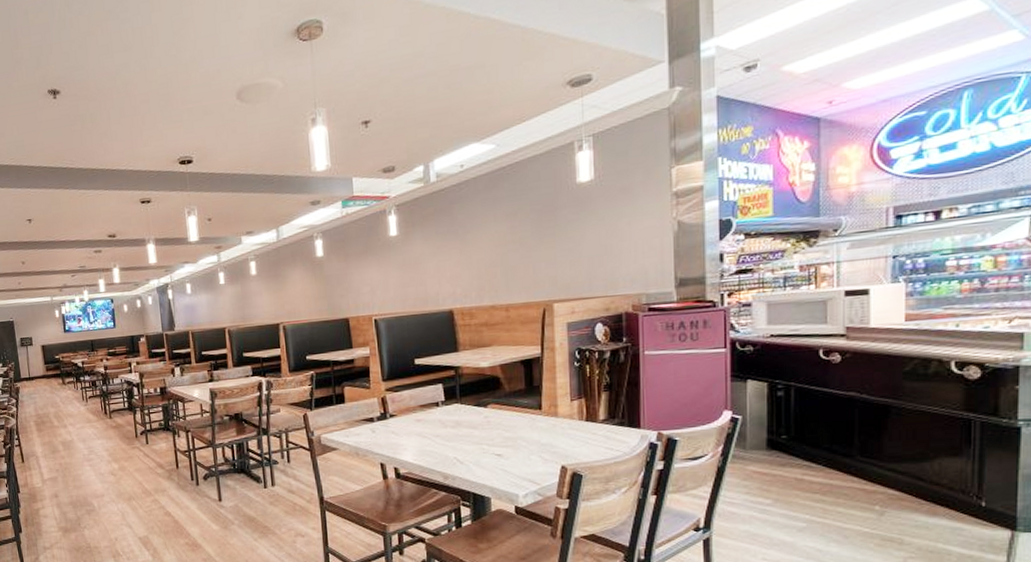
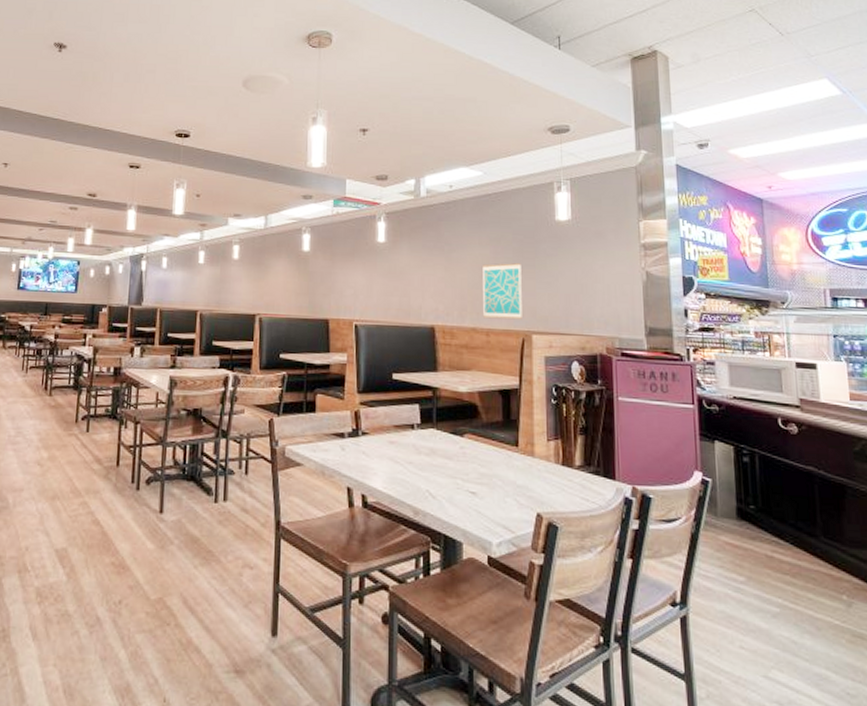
wall art: none [499,234,543,295] -> present [483,263,522,320]

